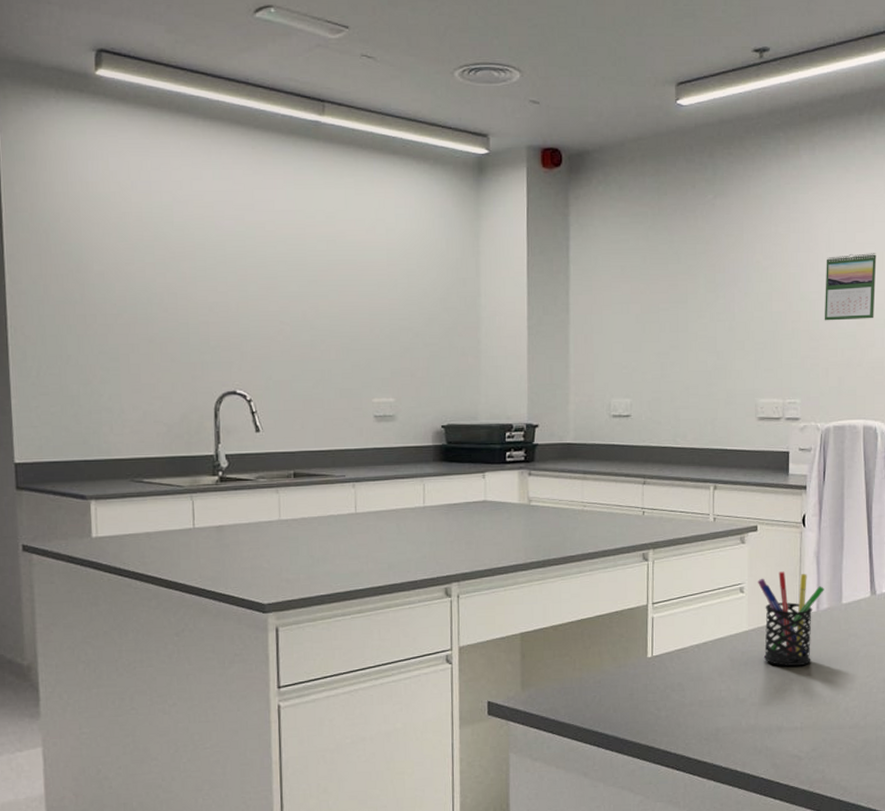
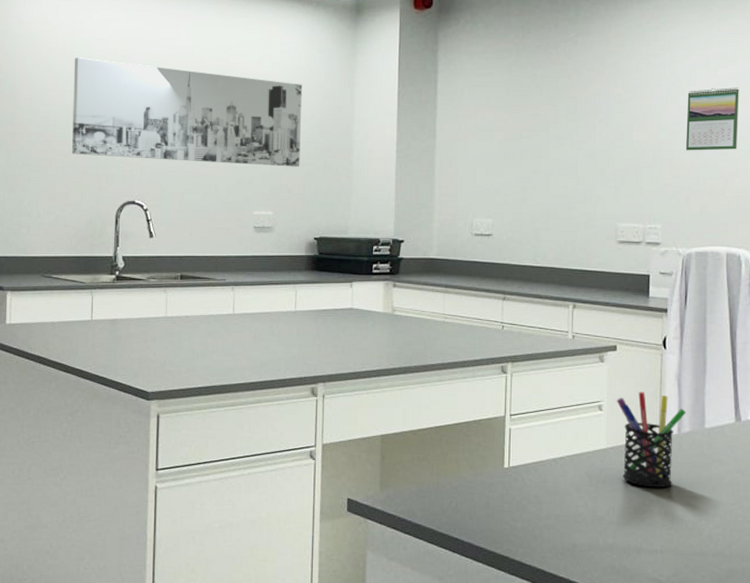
wall art: none [153,224,423,348] -> present [71,57,302,167]

